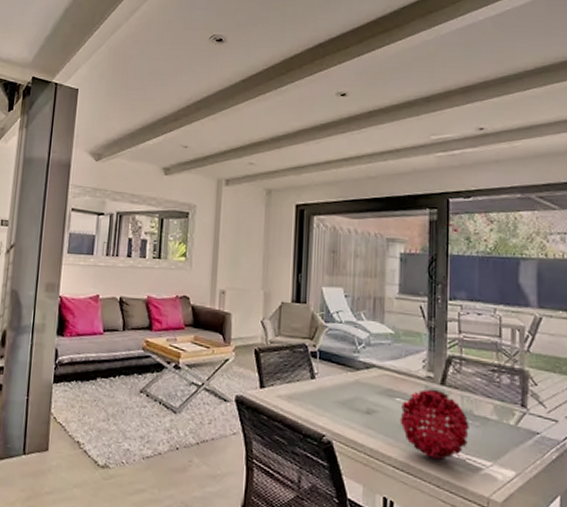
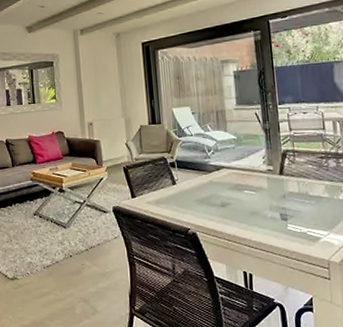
decorative ball: present [400,389,469,460] -> none [249,179,307,235]

